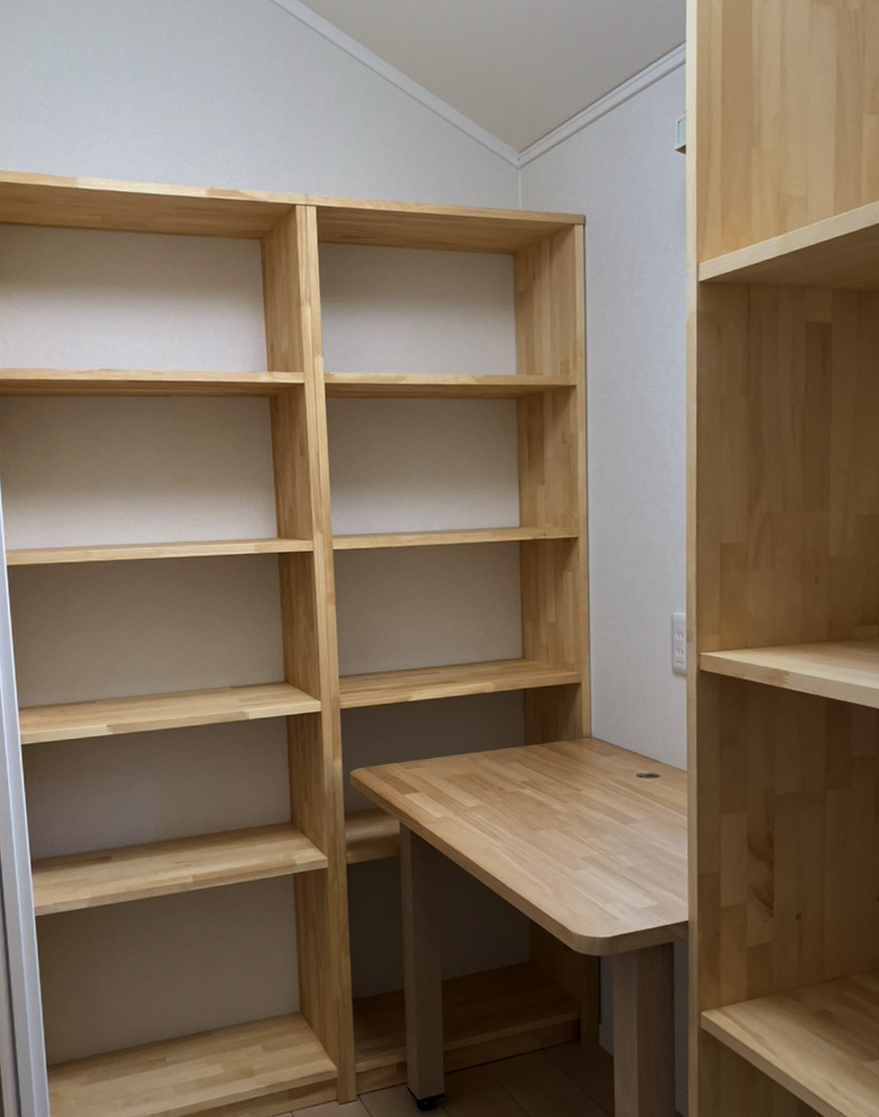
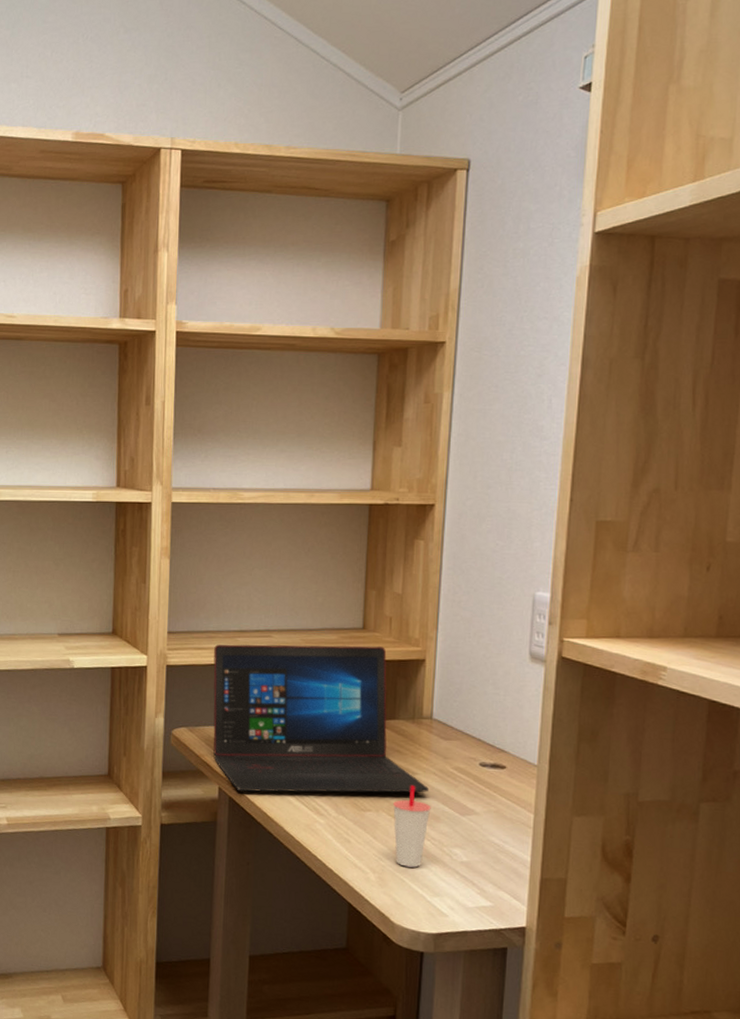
laptop: none [385,674,593,824] -> present [213,644,428,793]
cup: none [563,801,597,878] -> present [393,785,431,868]

